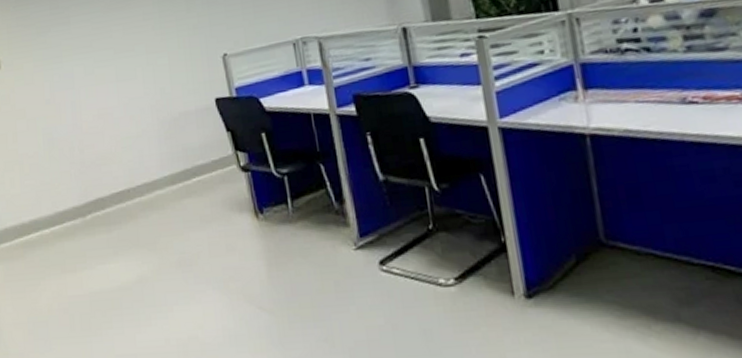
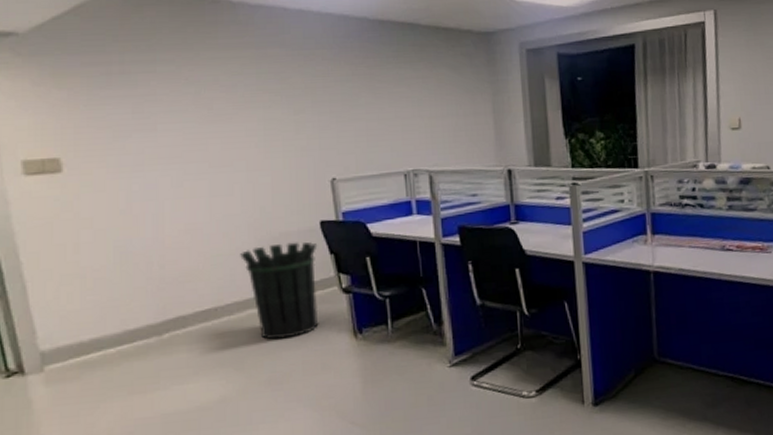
waste bin: none [146,120,222,221] -> present [240,242,319,340]

